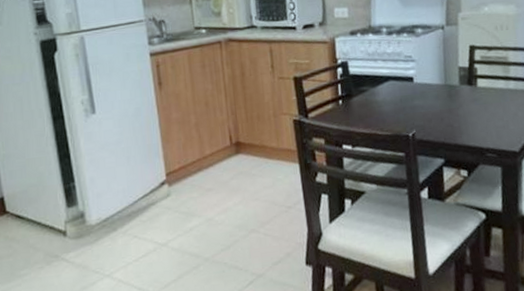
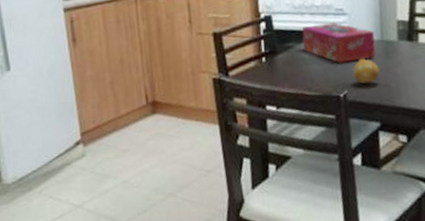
tissue box: none [375,68,440,105] -> present [302,22,376,63]
fruit: none [420,101,444,125] -> present [352,58,380,84]

